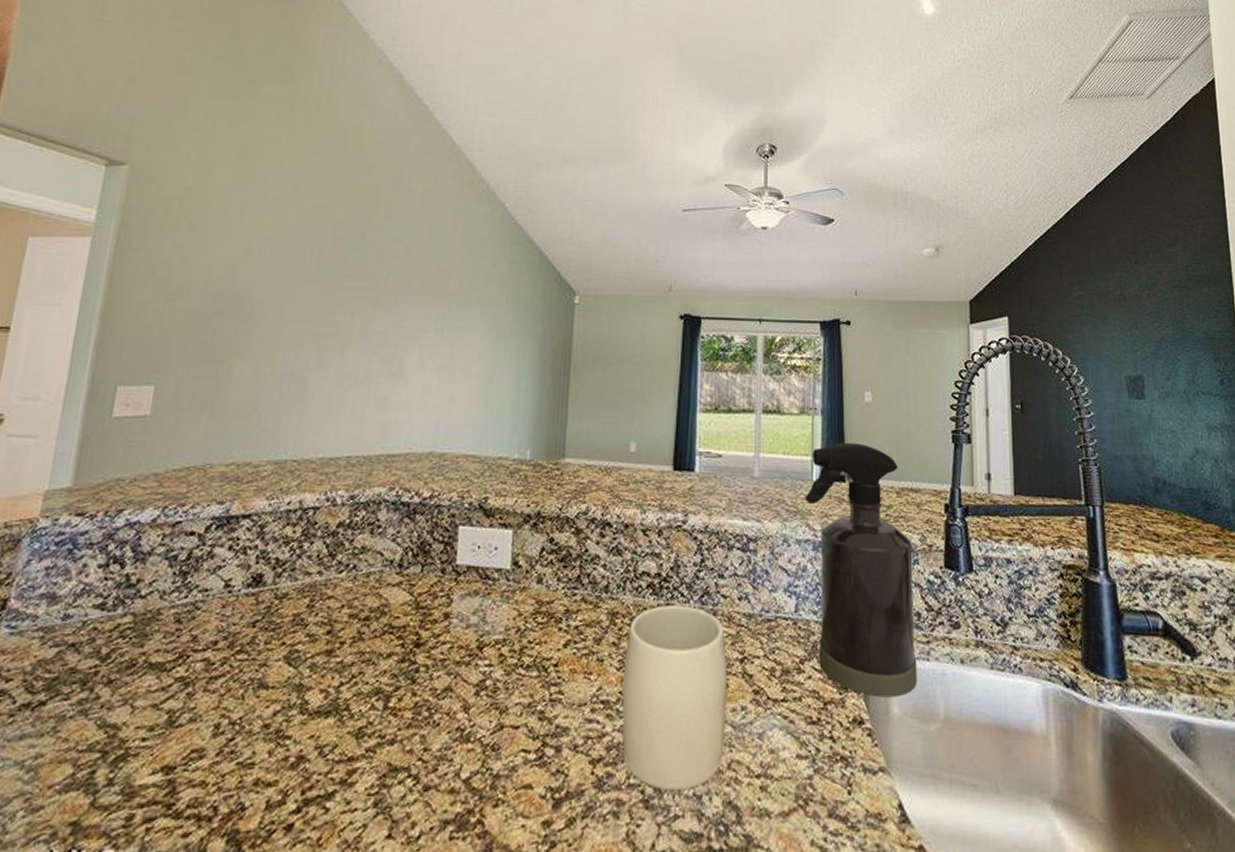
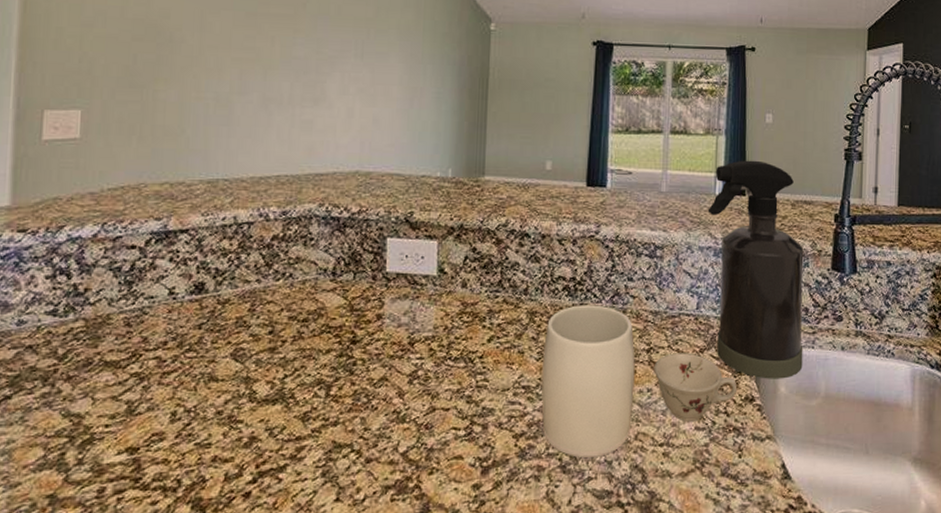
teacup: none [748,664,844,748] -> present [653,353,738,421]

